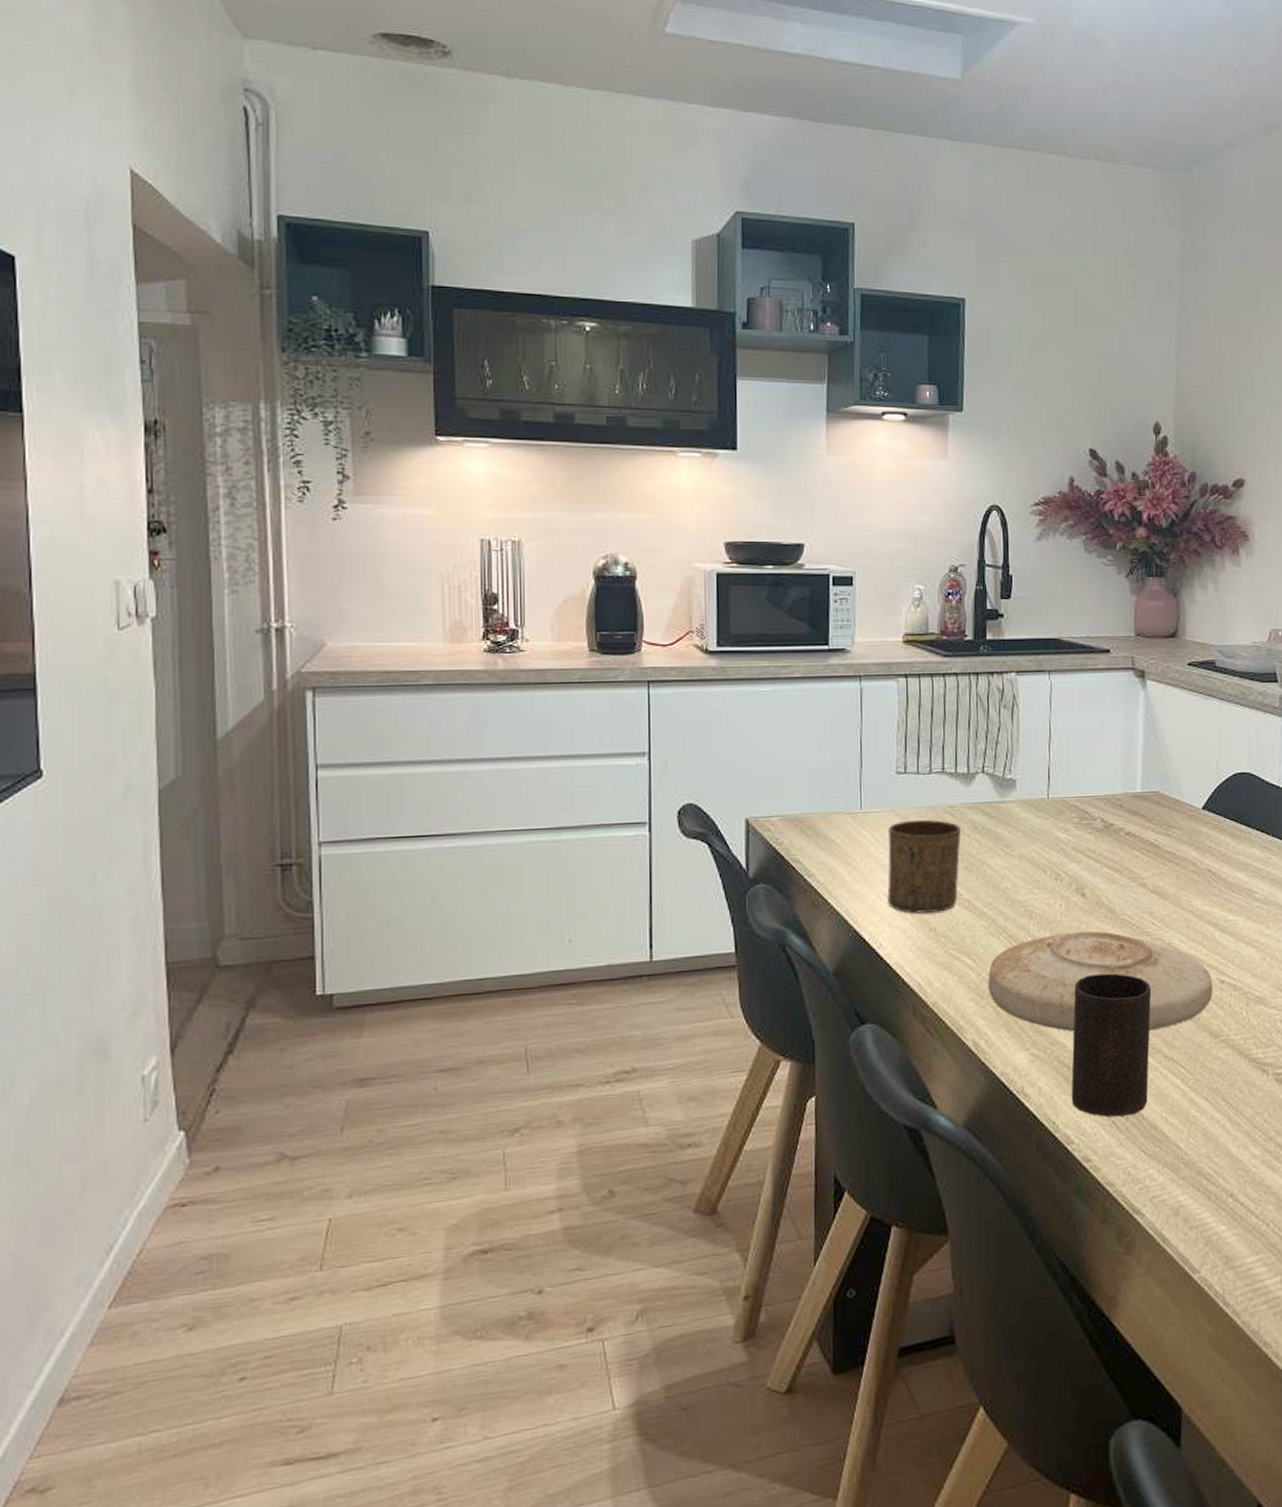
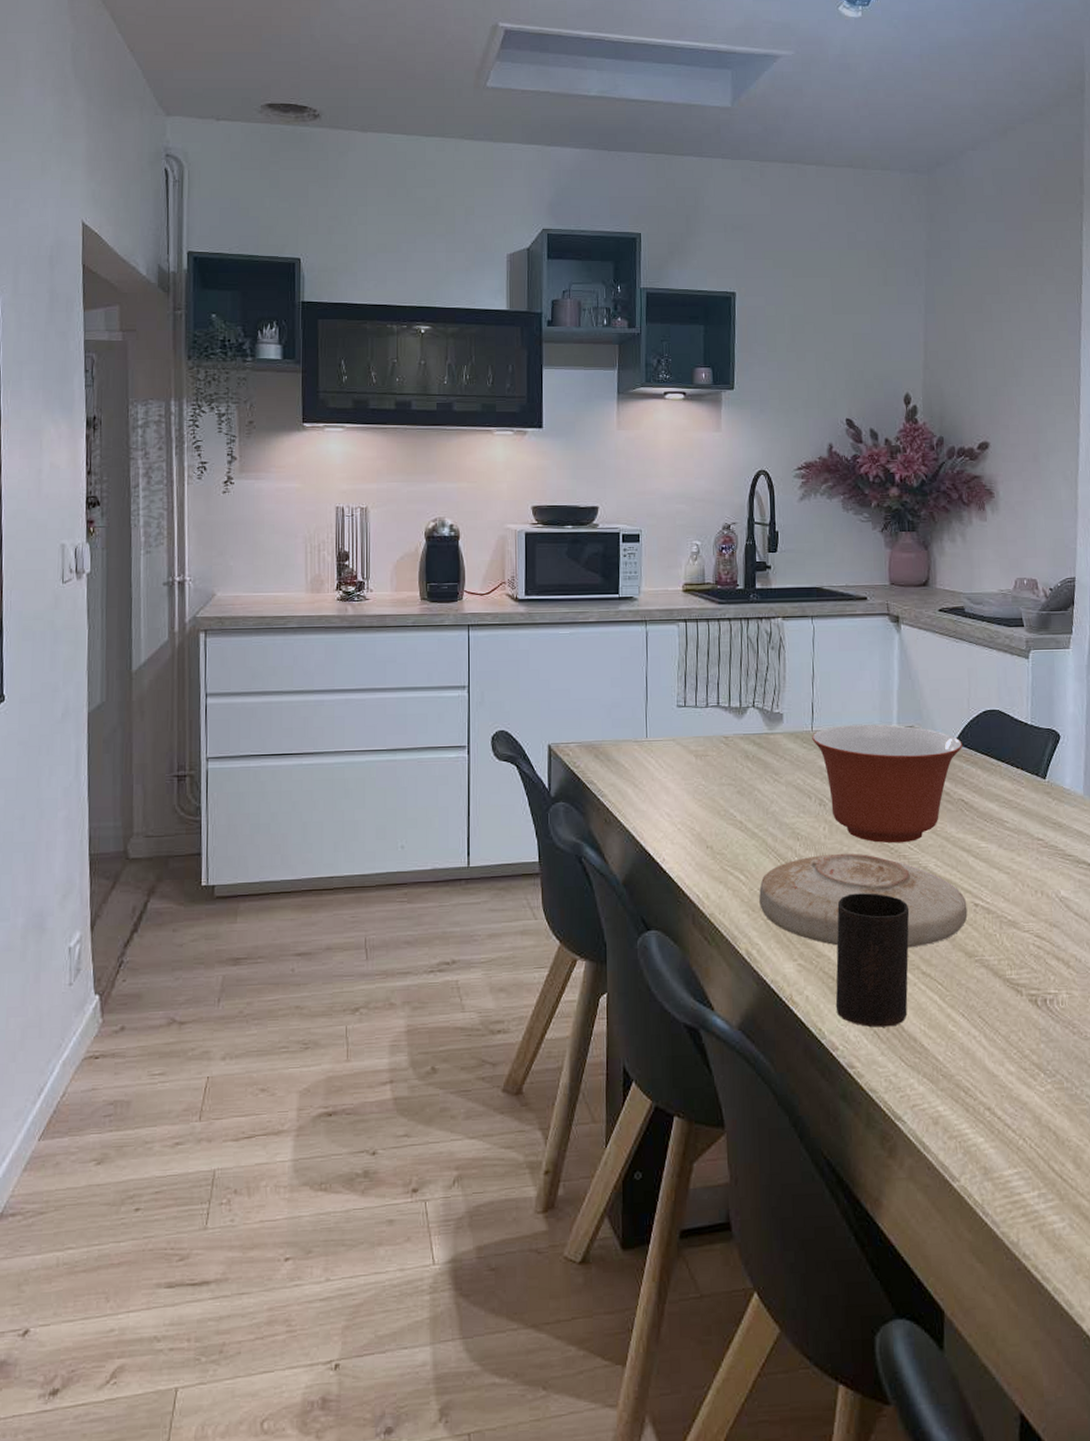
cup: present [887,819,961,914] -> none [670,748,734,832]
mixing bowl: none [1048,790,1212,919] -> present [812,724,964,844]

